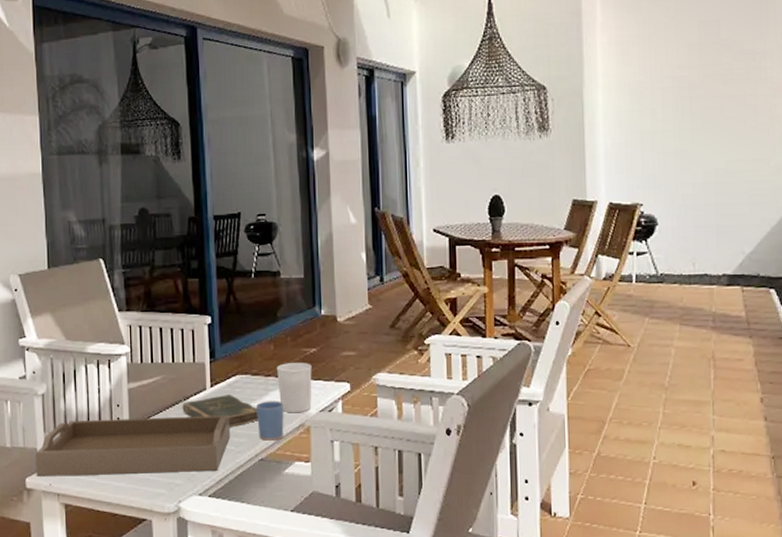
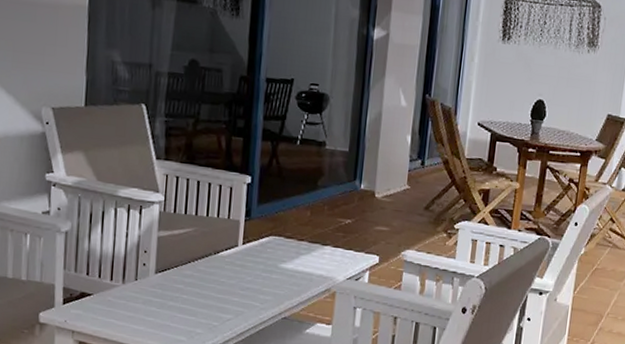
serving tray: present [35,415,231,476] -> none [51,261,259,324]
bible: present [182,395,258,427] -> none [211,253,287,285]
mug: present [256,401,284,441] -> none [285,263,313,302]
candle holder: present [277,363,312,413] -> none [309,230,345,279]

